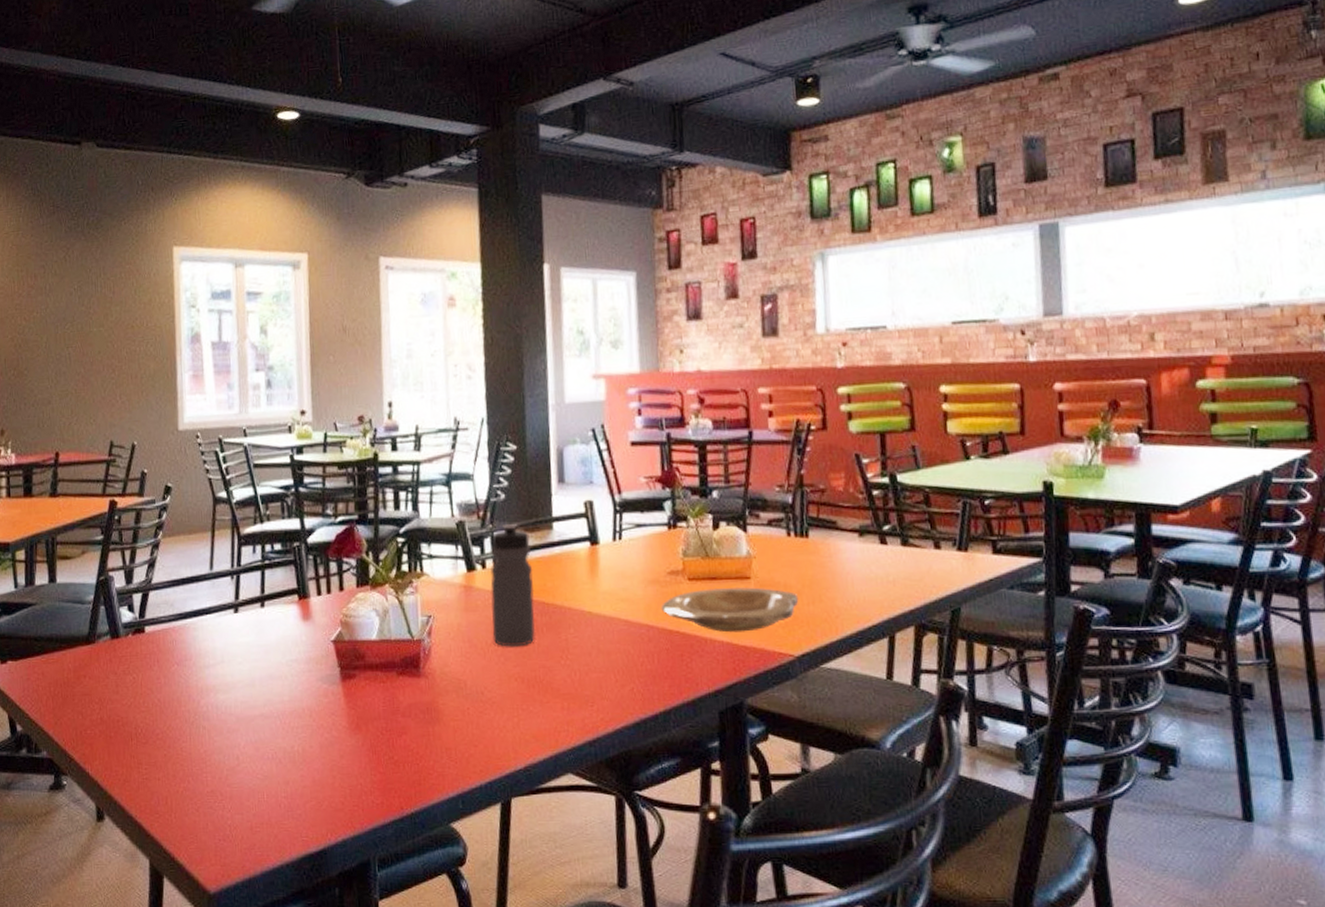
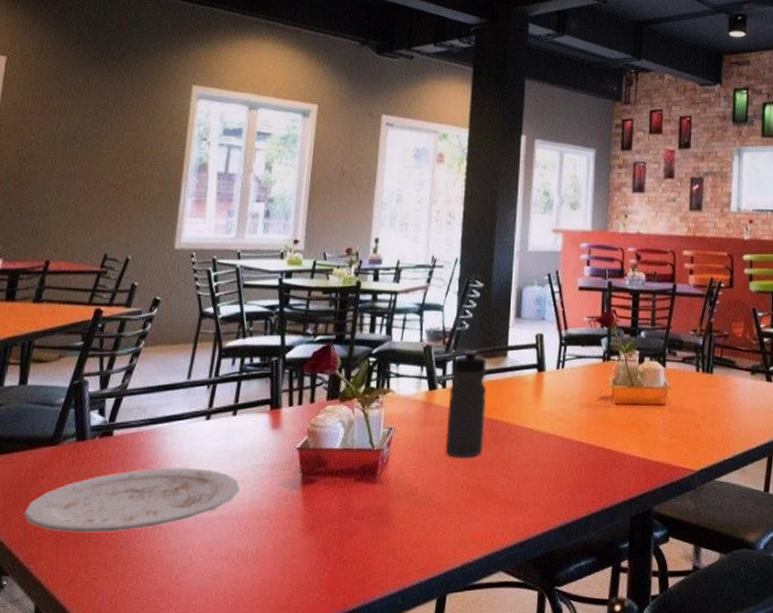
plate: none [72,664,278,733] -> present [23,467,240,533]
plate: present [660,586,799,633] -> none [591,411,702,450]

